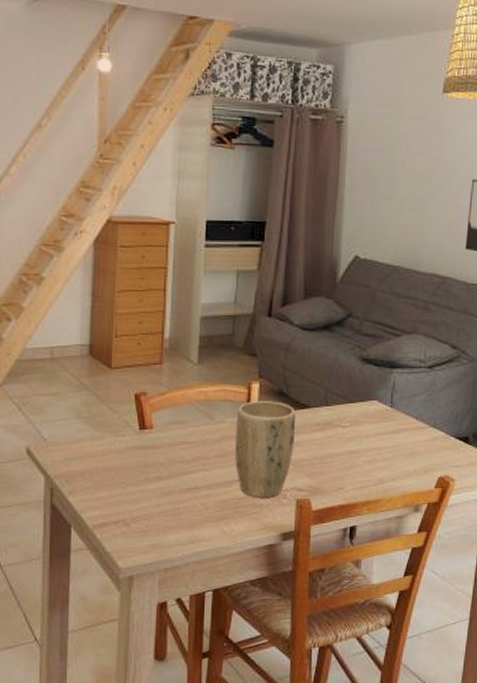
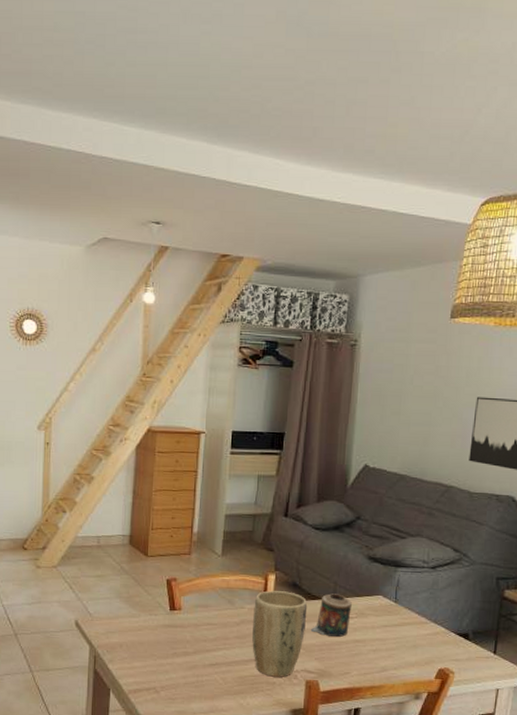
candle: none [300,401,345,449] -> present [310,593,352,637]

